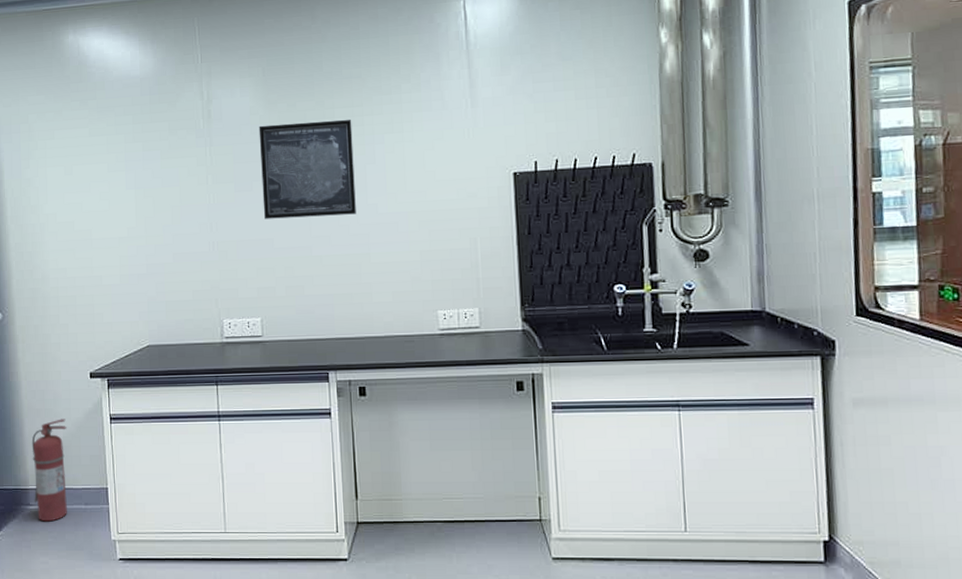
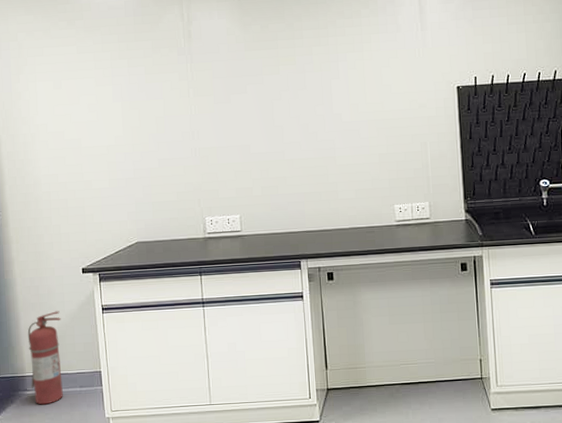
wall art: present [258,119,356,219] -> none [235,39,323,128]

